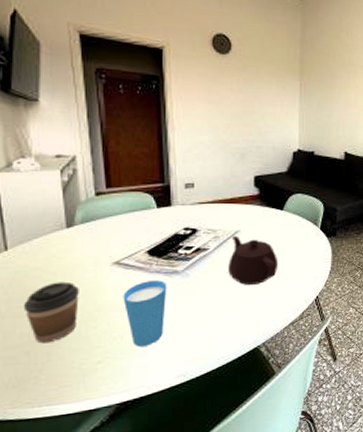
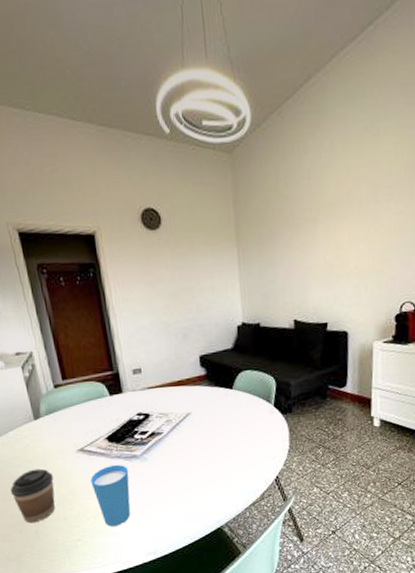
teapot: present [228,235,279,286] -> none [183,418,234,468]

